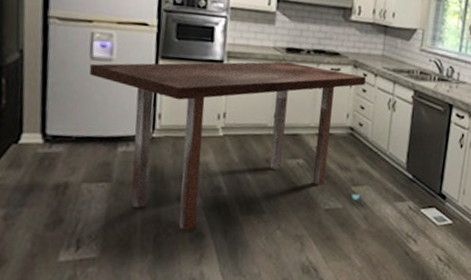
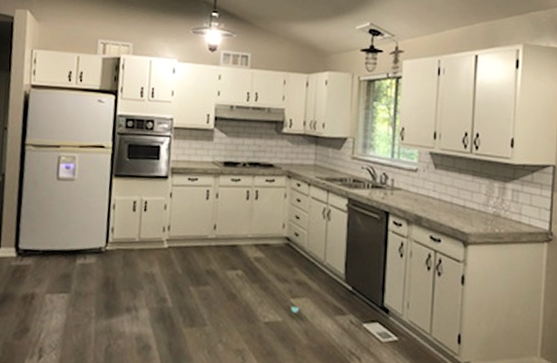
dining table: present [89,61,366,231] -> none [55,174,300,342]

